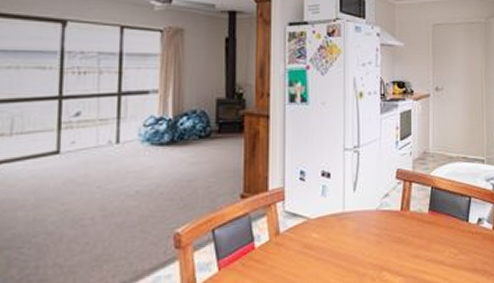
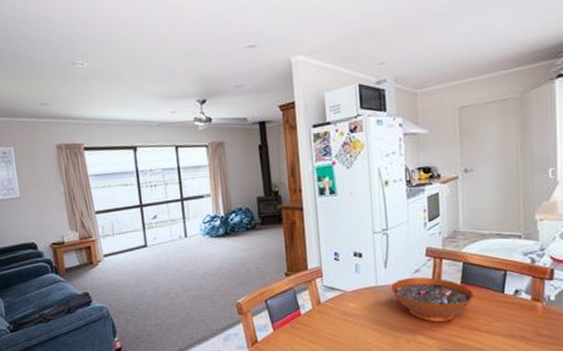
decorative bowl: none [359,202,440,256] -> present [391,276,473,322]

